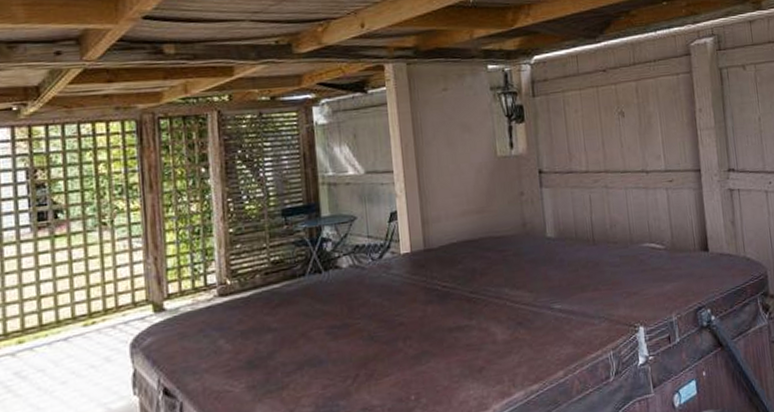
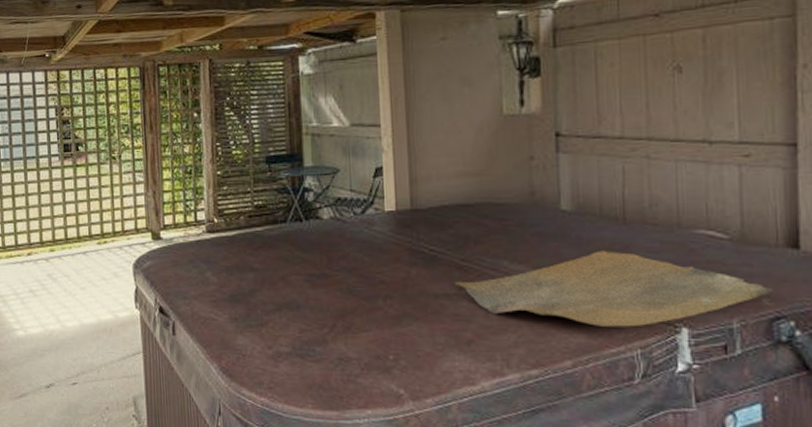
towel: none [466,269,696,339] -> present [455,250,774,327]

